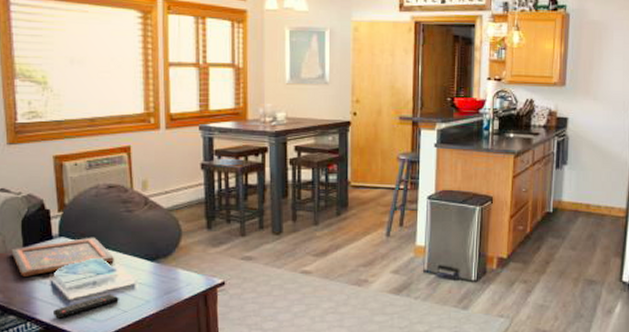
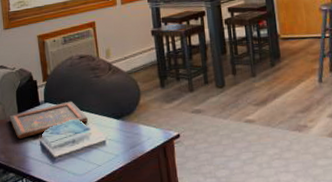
remote control: present [52,294,119,319] -> none [42,150,94,174]

